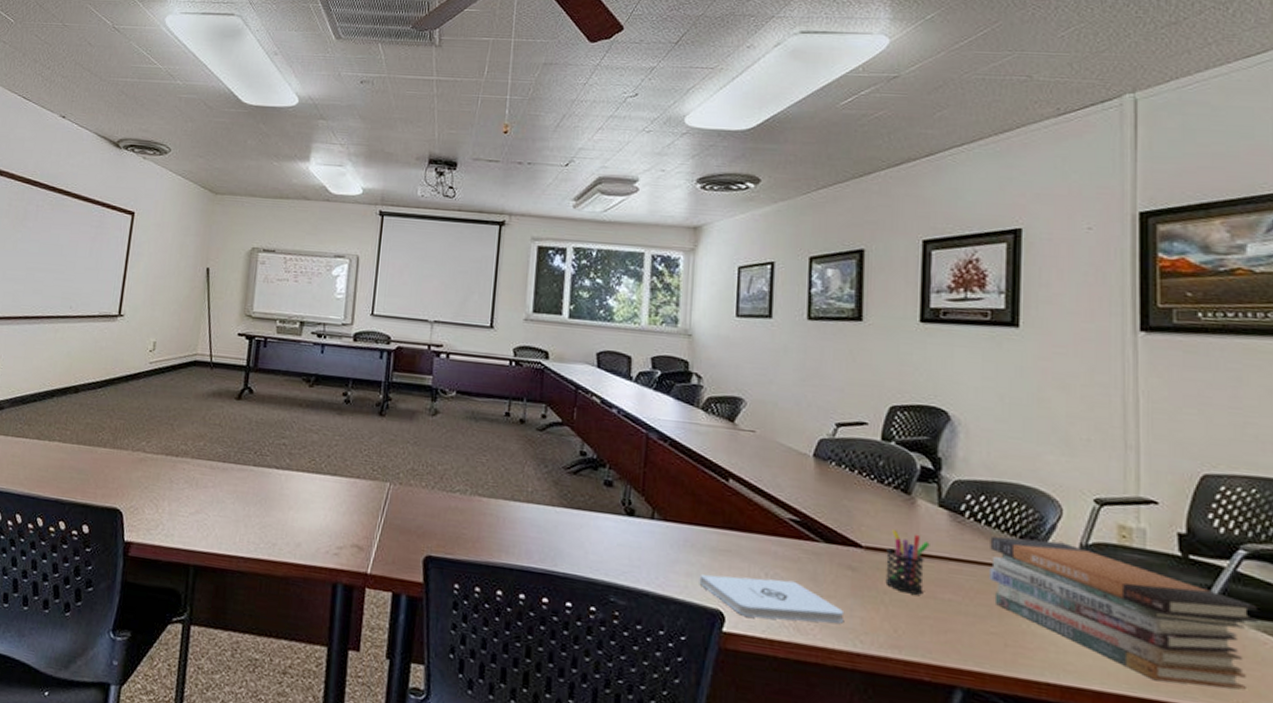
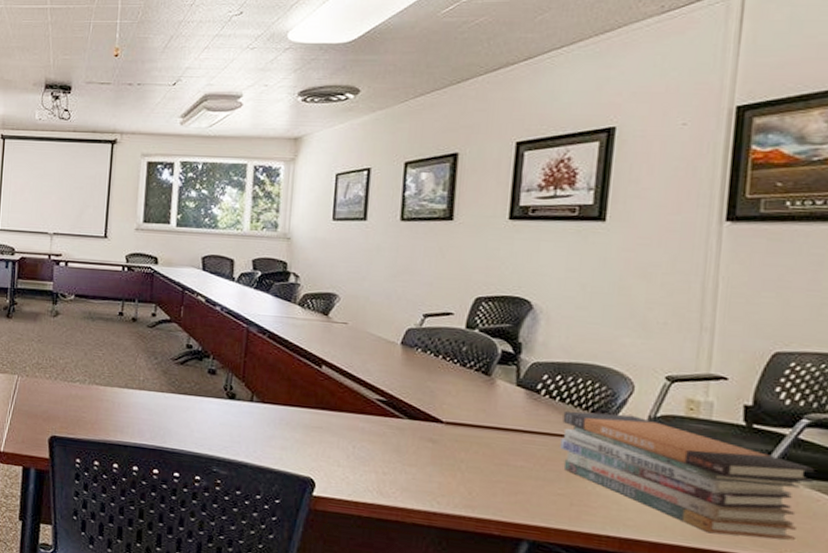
notepad: present [699,574,845,624] -> none [293,448,424,488]
pen holder: present [885,529,930,595] -> none [463,407,506,463]

